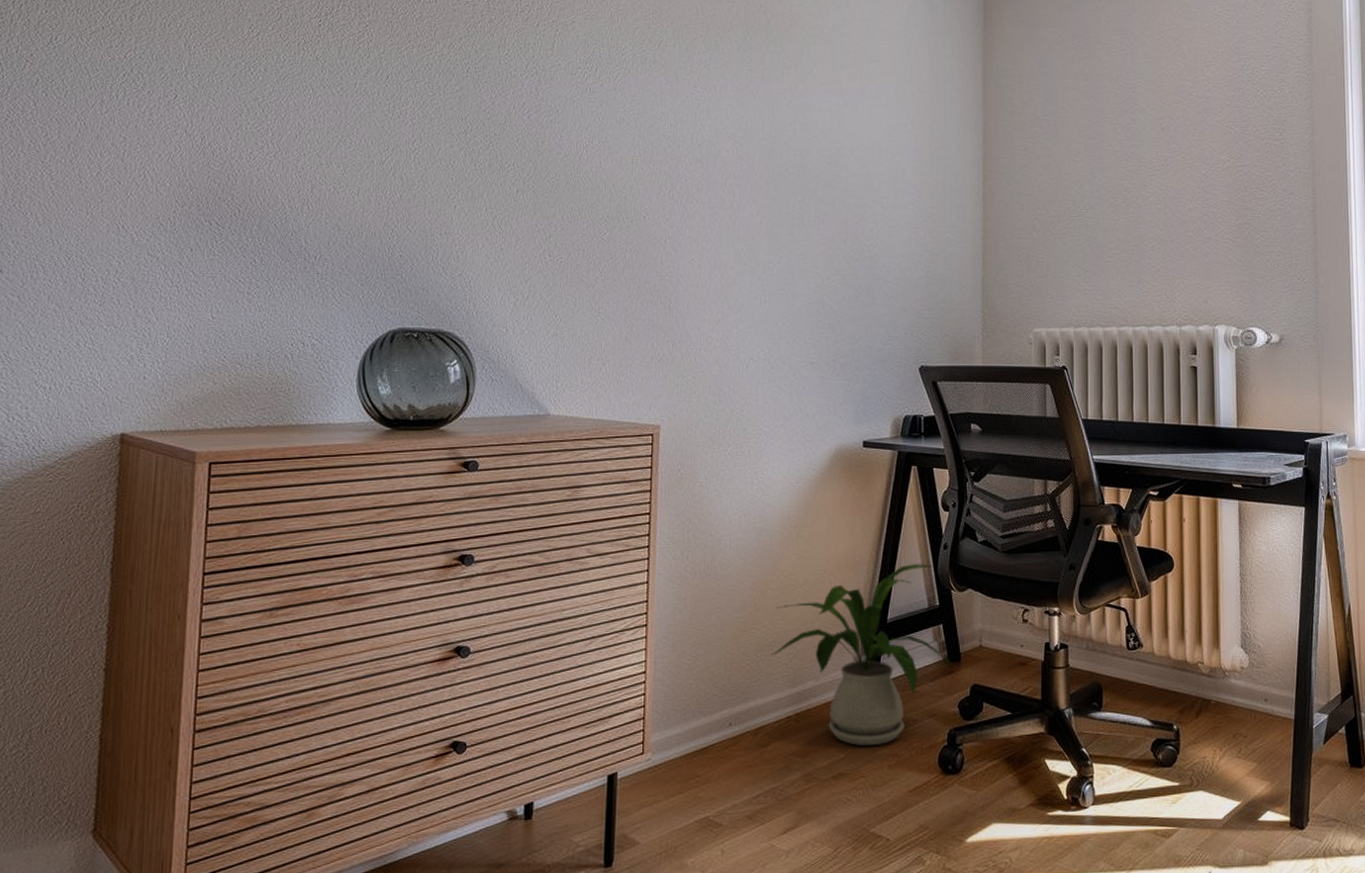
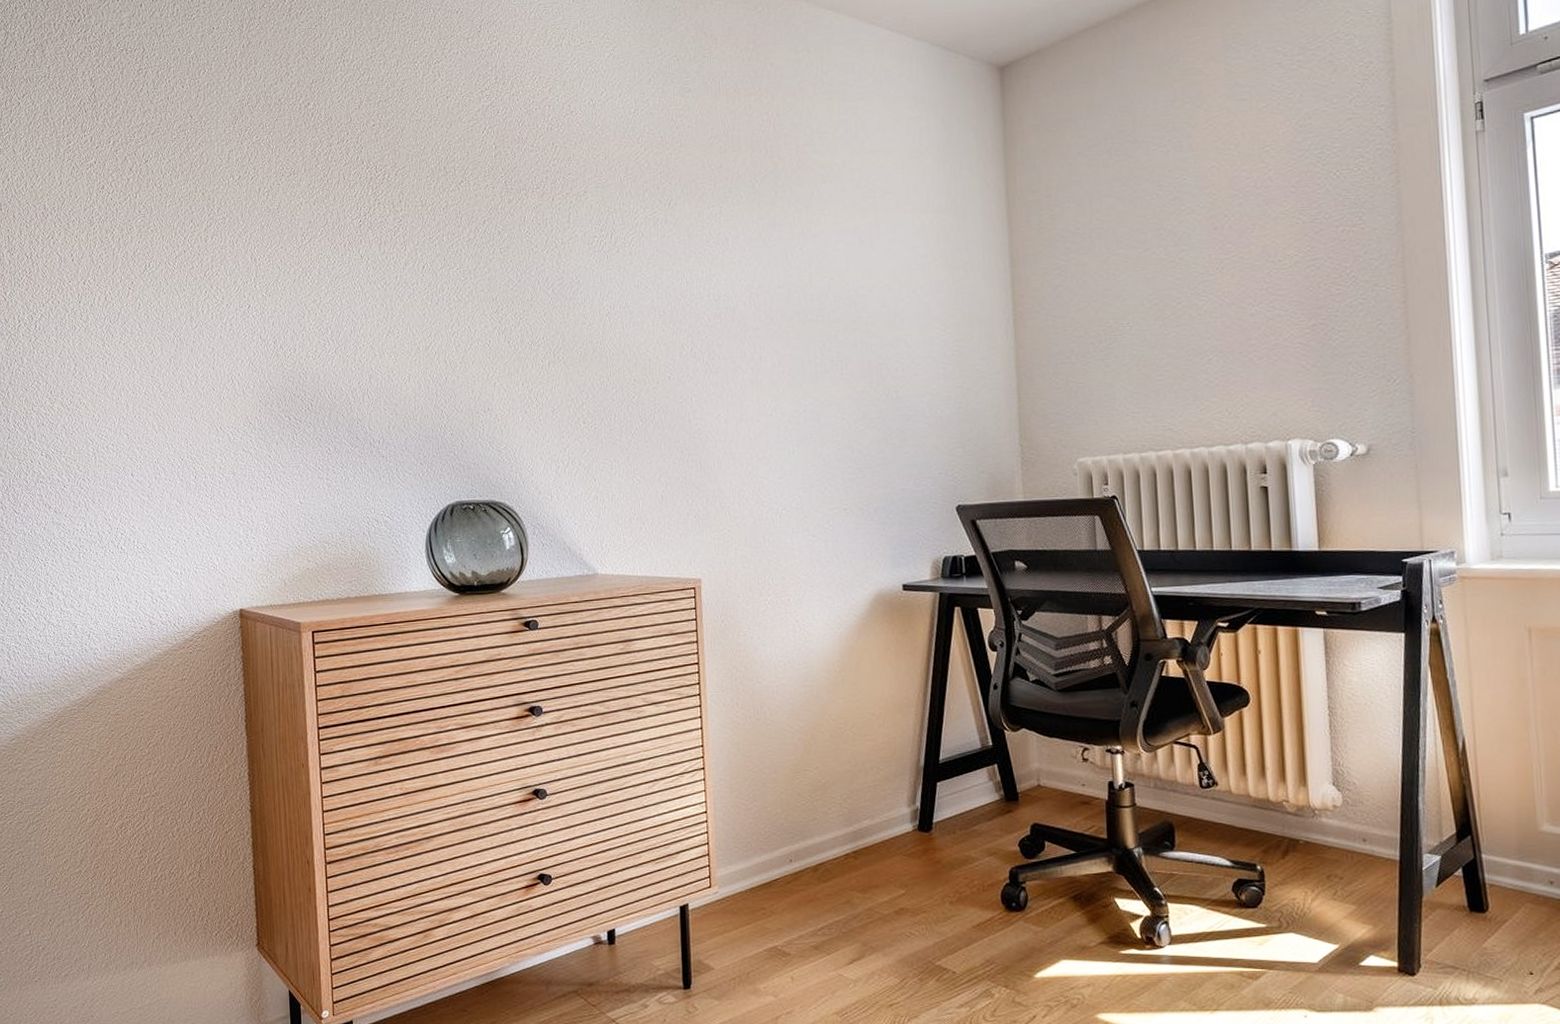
house plant: present [771,564,953,746] -> none [825,704,1011,883]

